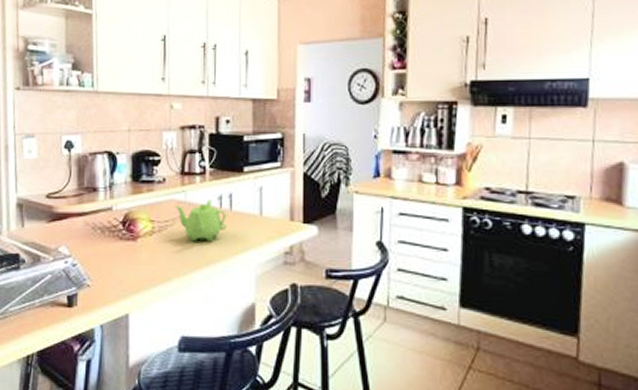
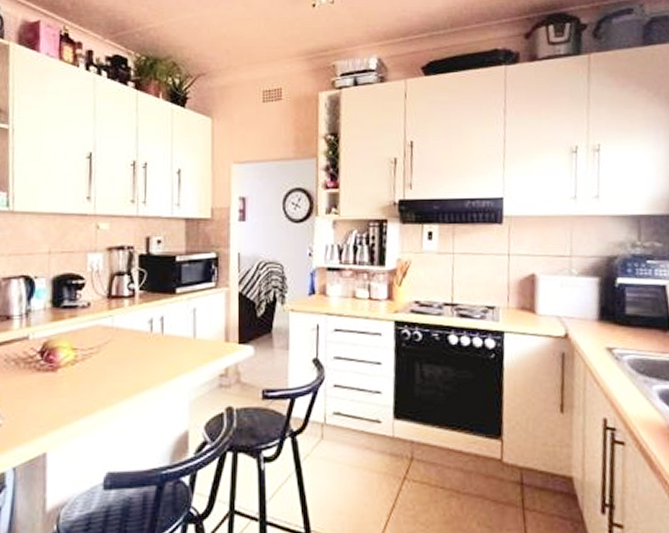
teapot: present [175,200,227,242] -> none [100,324,158,369]

